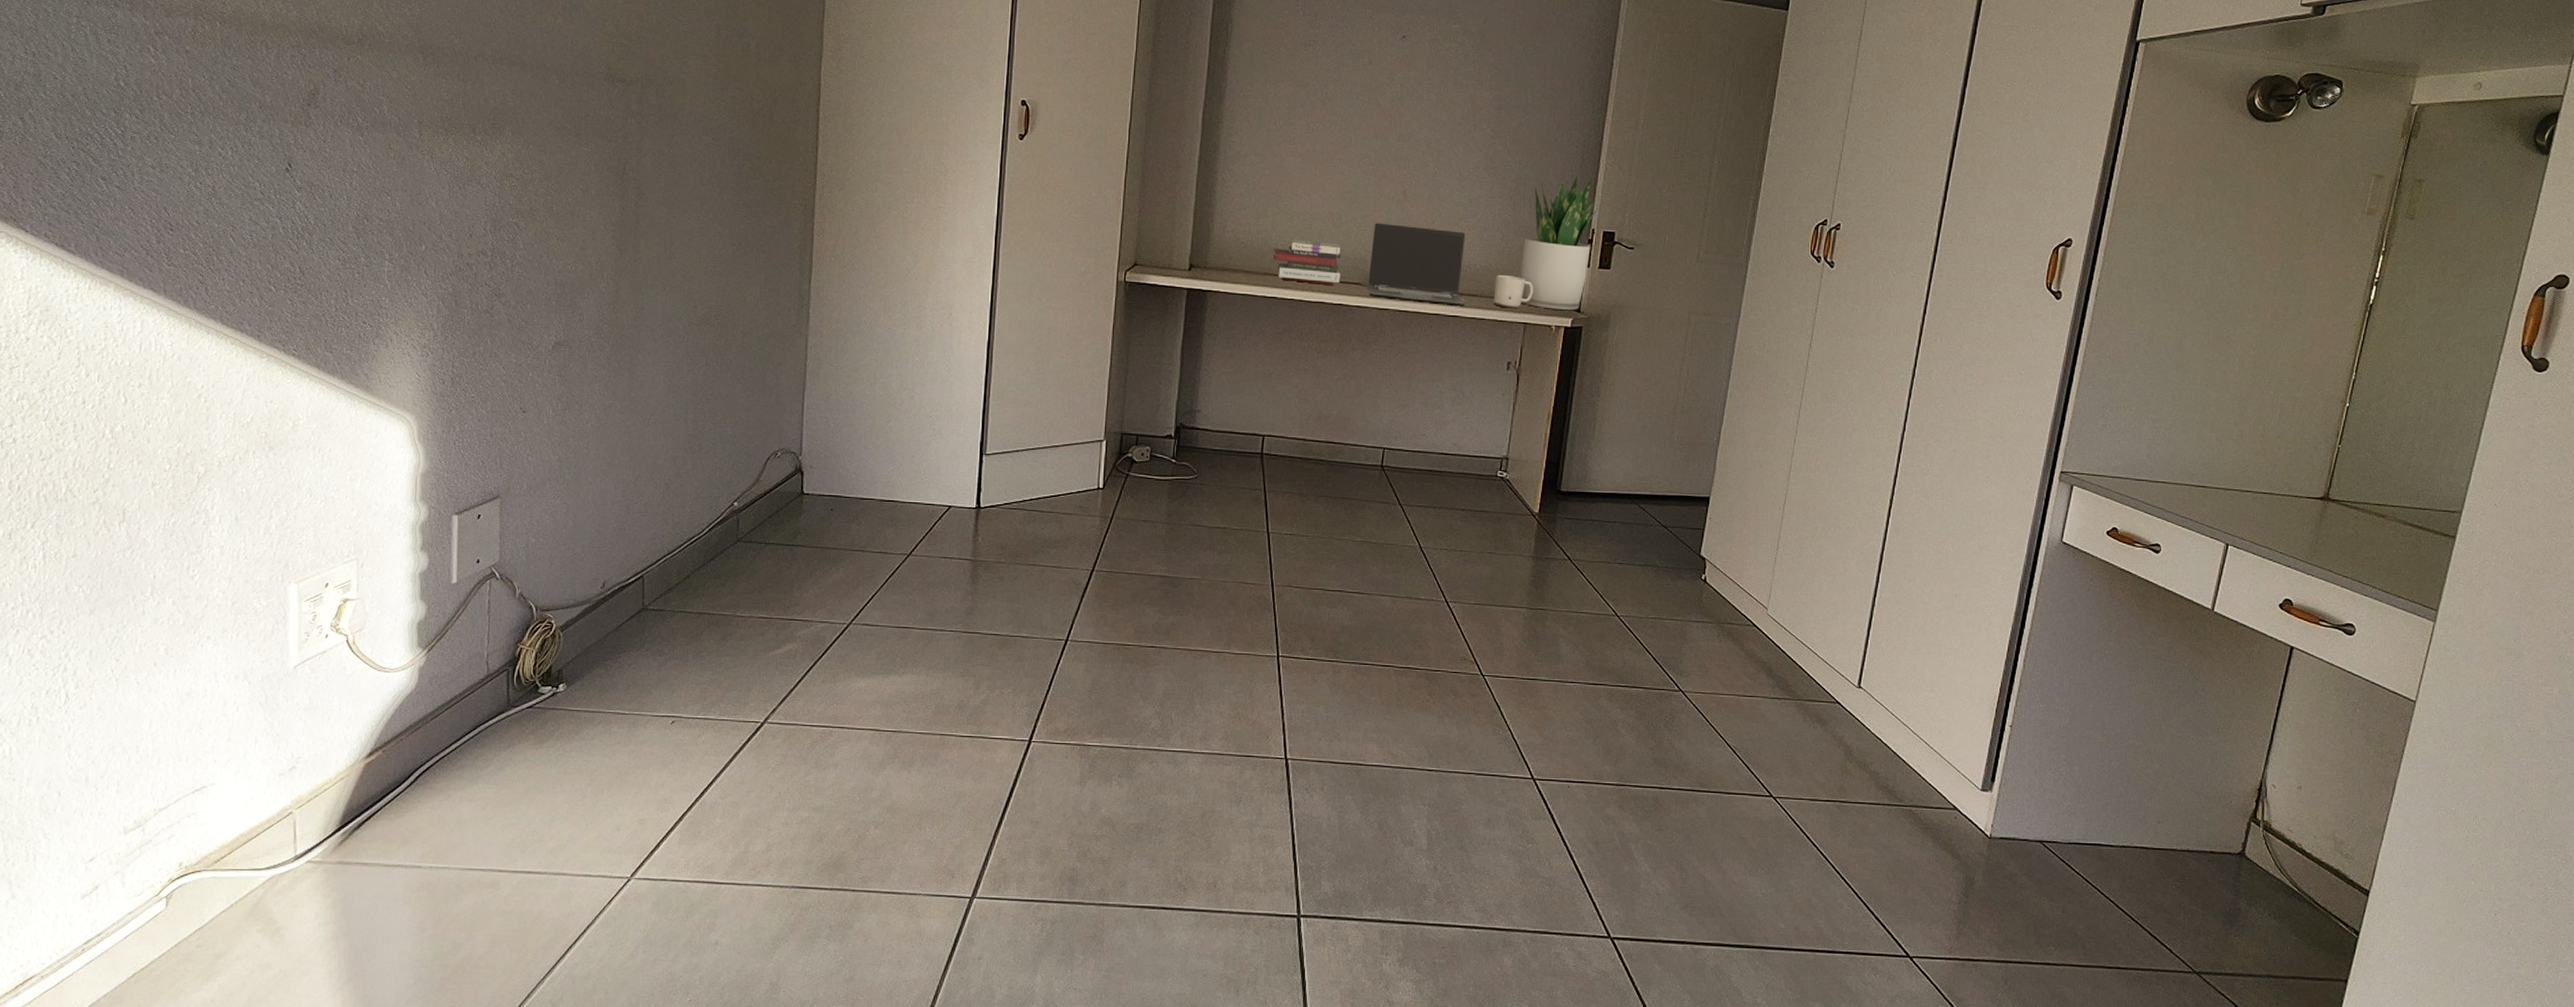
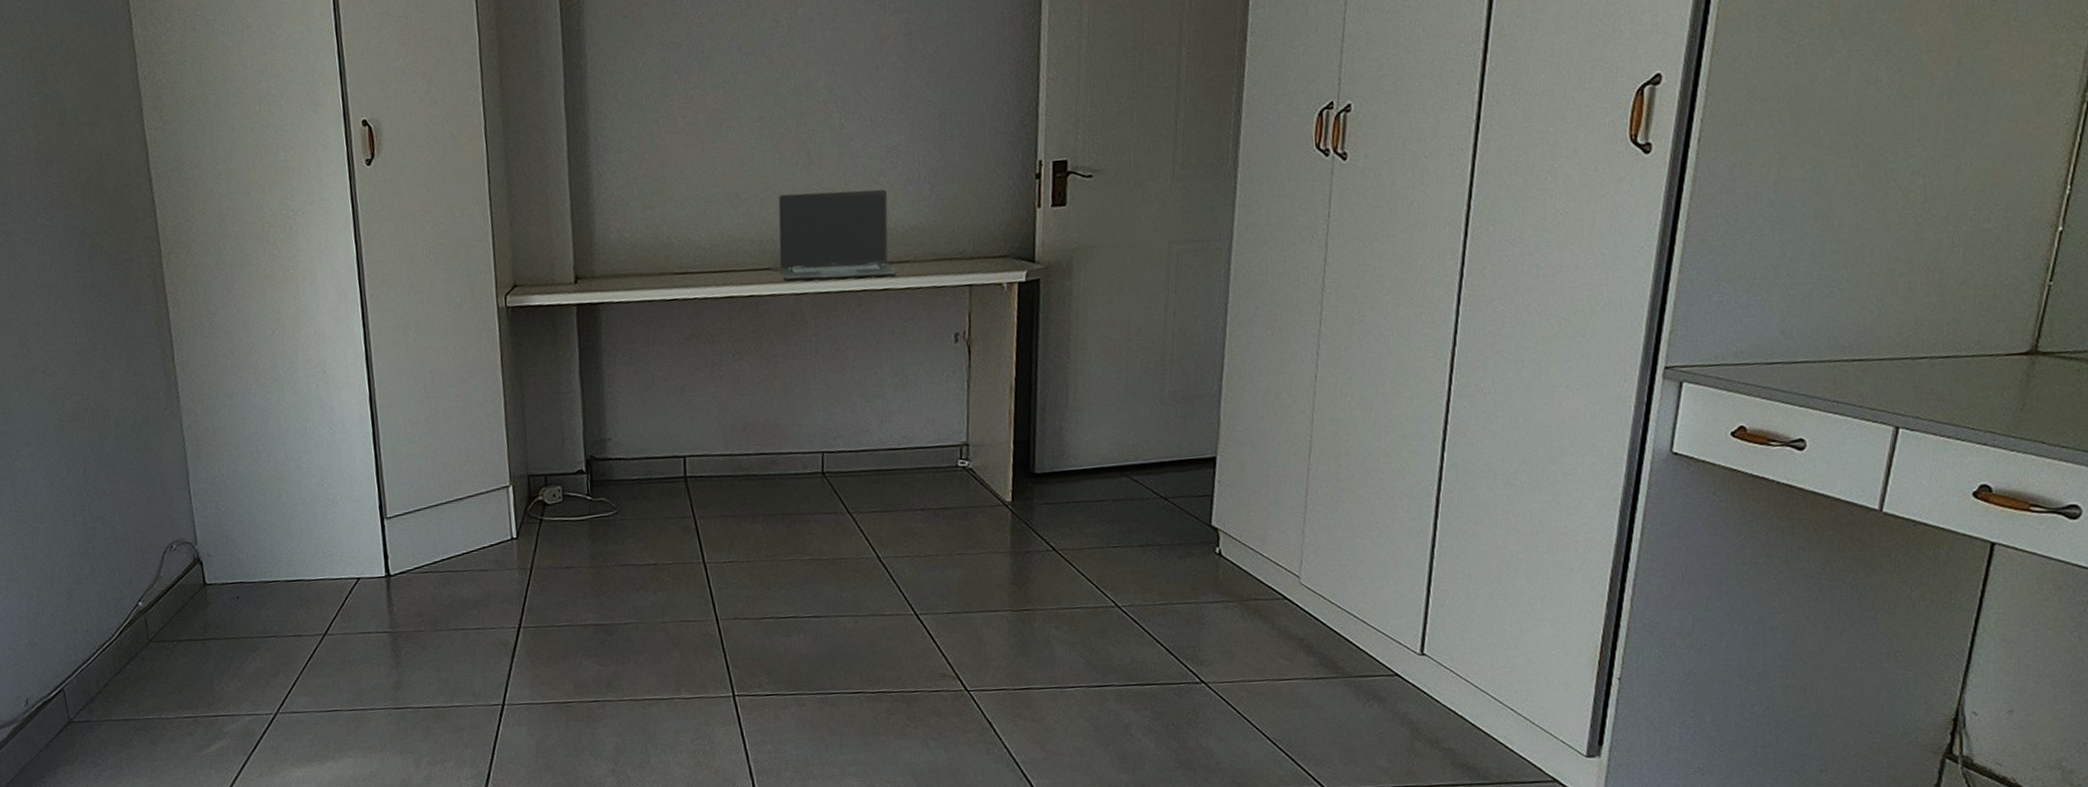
books: present [1272,239,1341,286] -> none [666,226,748,278]
mug: present [1493,274,1534,308] -> none [928,231,977,271]
planter: present [1520,176,1598,311] -> none [957,100,1043,265]

